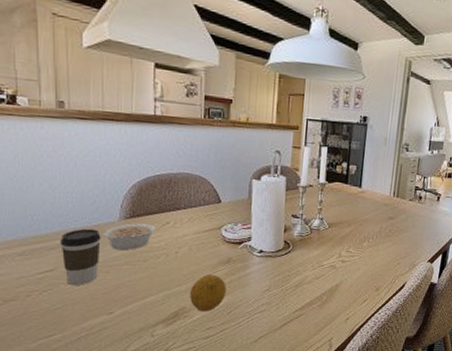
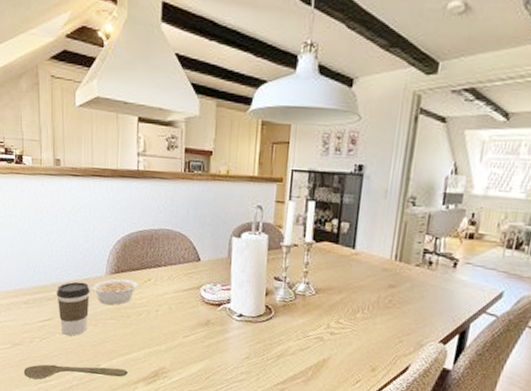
spoon: none [18,313,145,336] -> present [23,364,128,380]
fruit: present [190,274,226,312] -> none [169,335,205,375]

